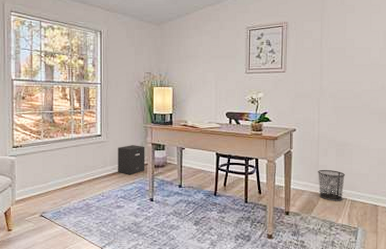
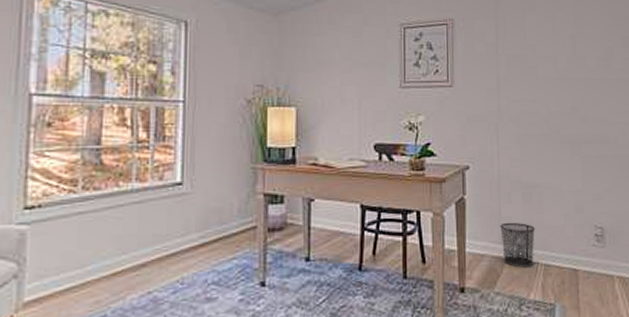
speaker: present [118,145,145,175] -> none [208,197,253,246]

